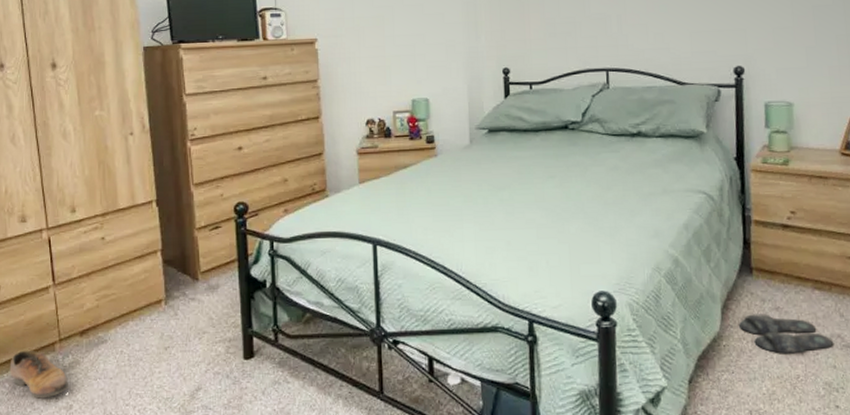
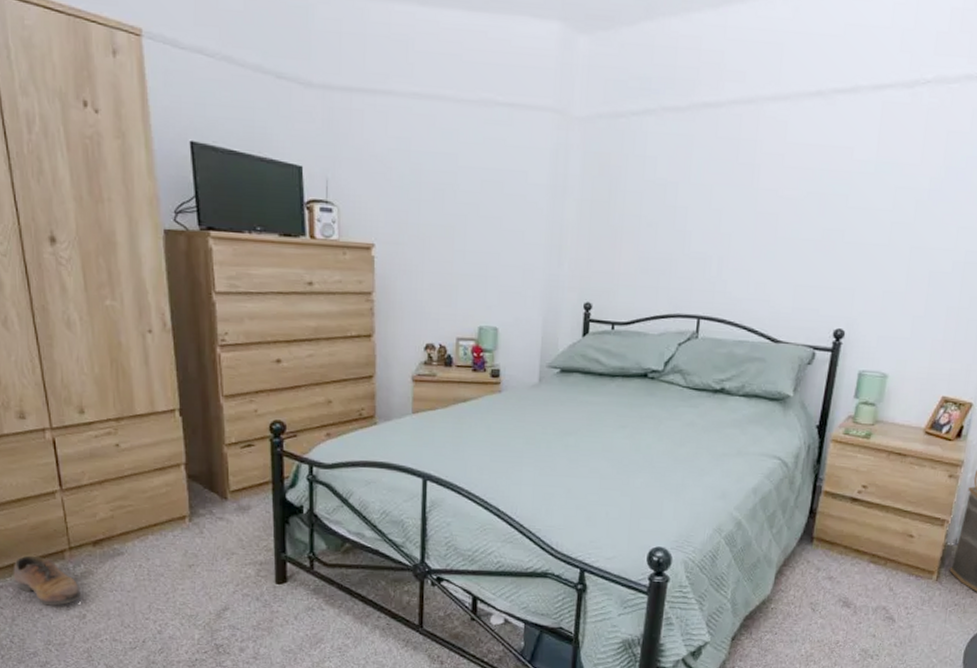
slippers: present [739,314,834,354] -> none [790,581,878,621]

